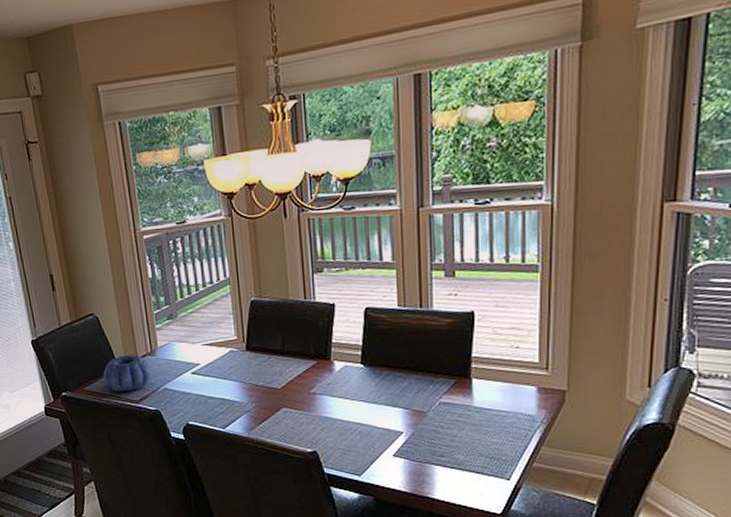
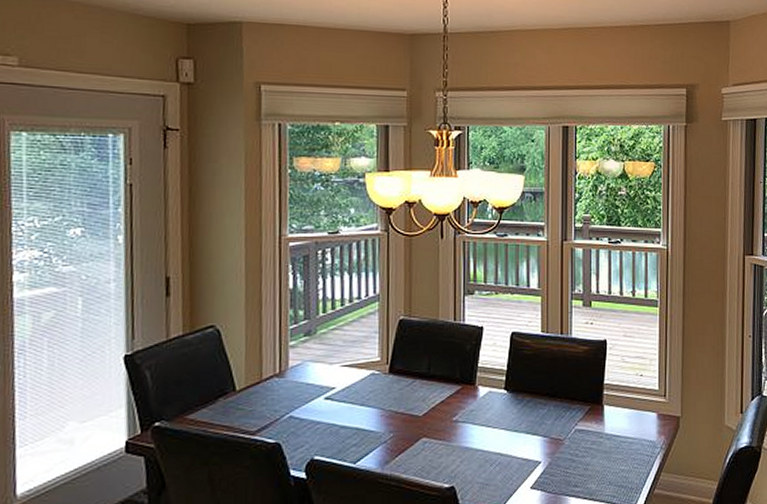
decorative bowl: present [103,355,151,393] -> none [214,376,276,422]

